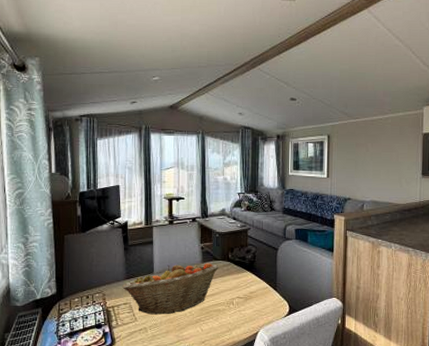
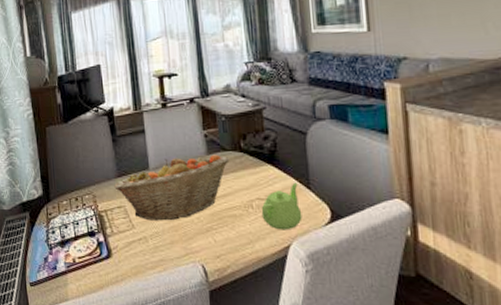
teapot: none [239,285,269,321] -> present [261,182,302,230]

